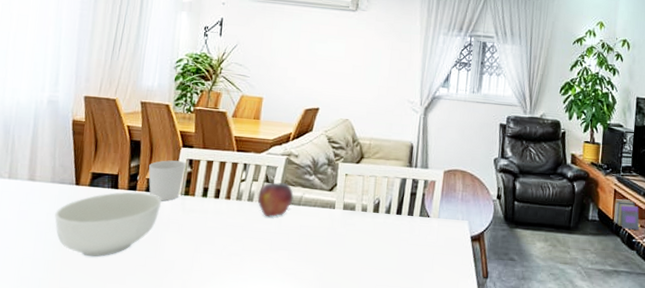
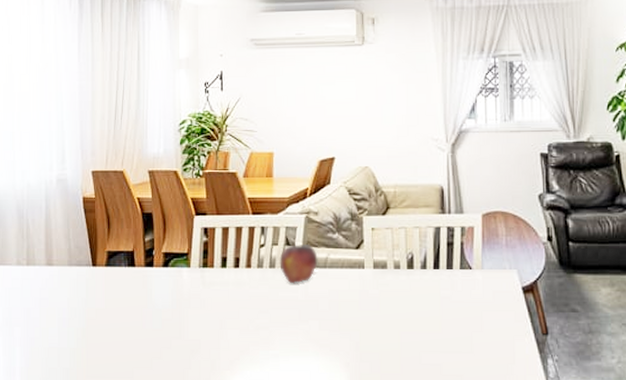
bowl: present [55,191,162,257] -> none [75,267,181,341]
dixie cup: present [148,160,186,202] -> none [163,231,201,276]

